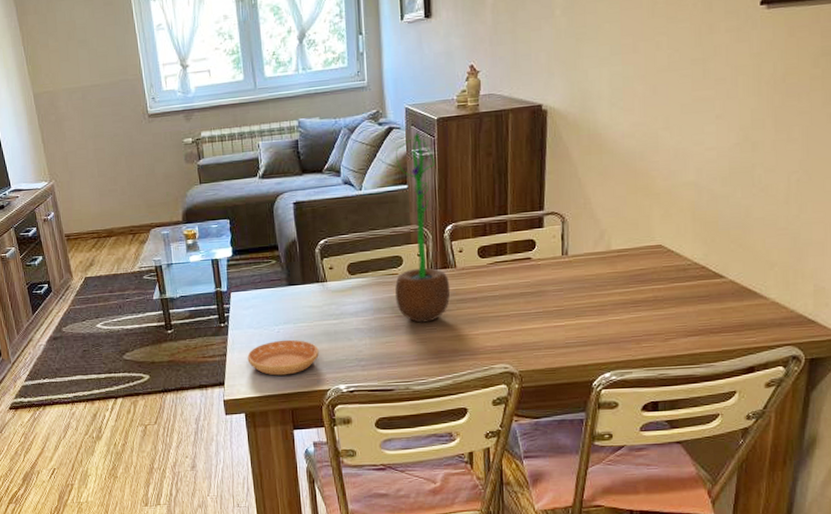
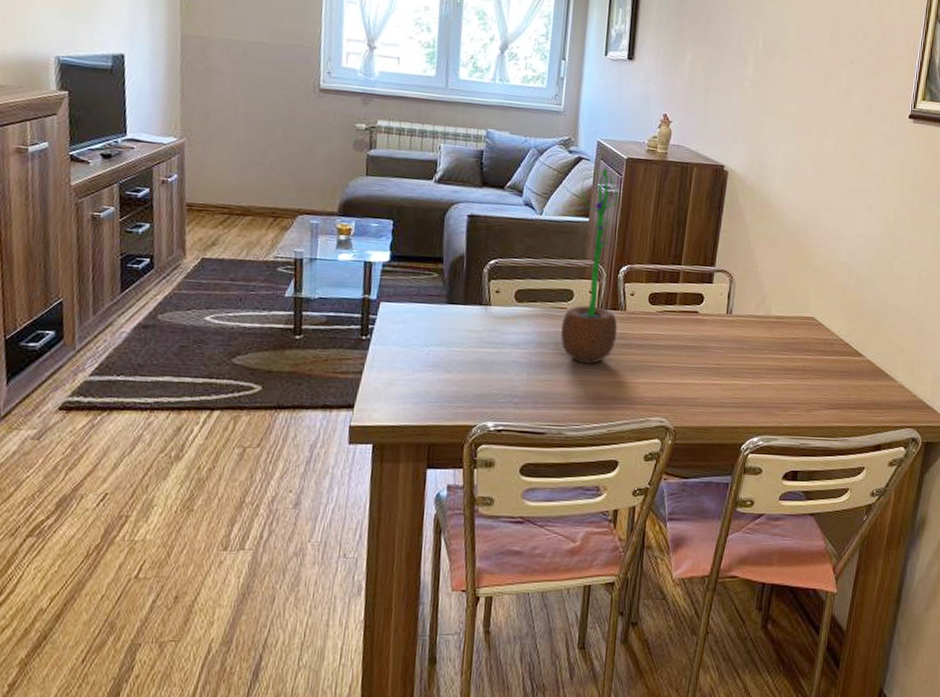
saucer: present [247,339,319,376] -> none [386,363,470,405]

